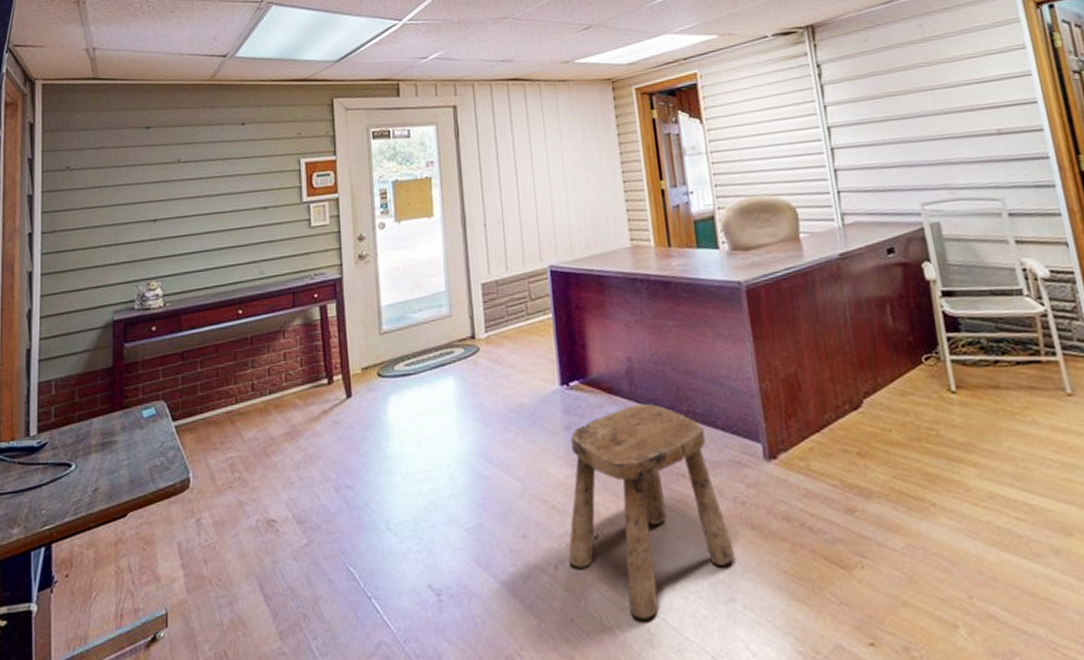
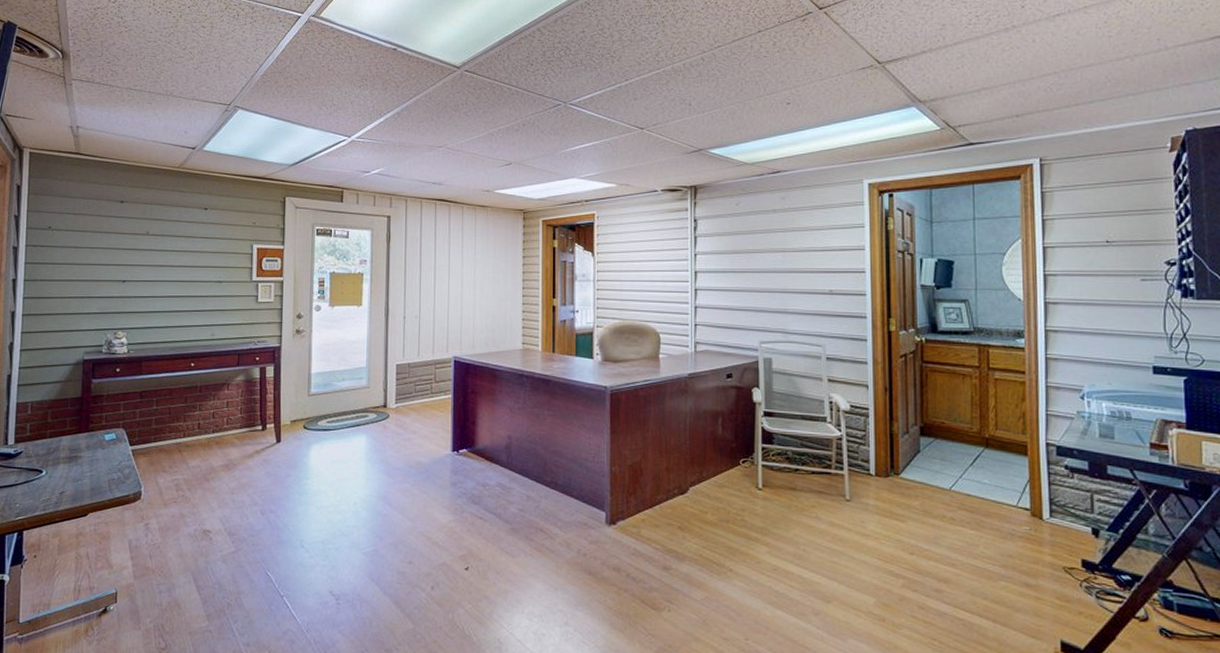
stool: present [568,403,736,619] -> none [443,472,574,632]

